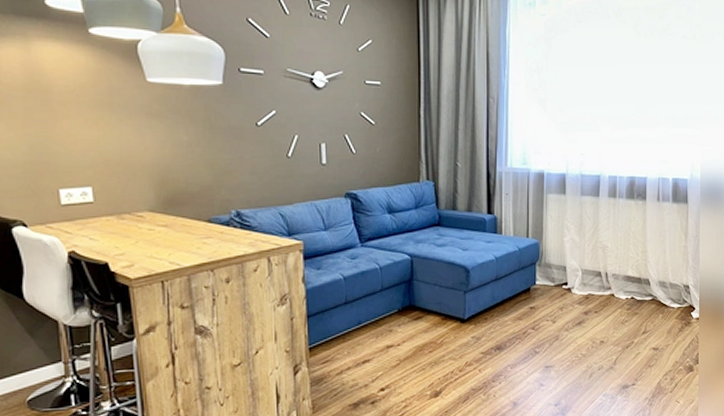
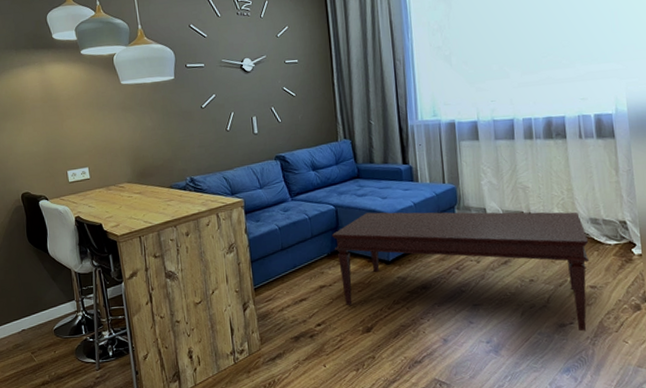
coffee table: none [404,265,656,393] -> present [331,212,590,332]

